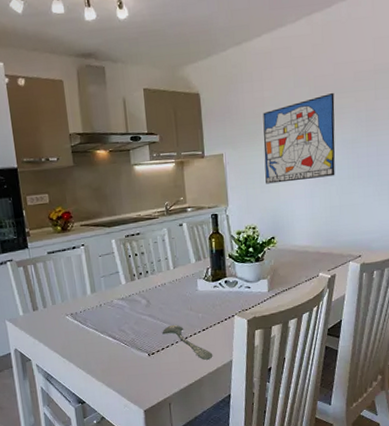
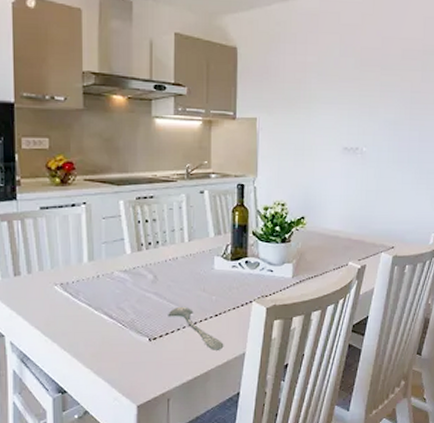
wall art: present [263,92,335,184] -> none [300,67,381,158]

